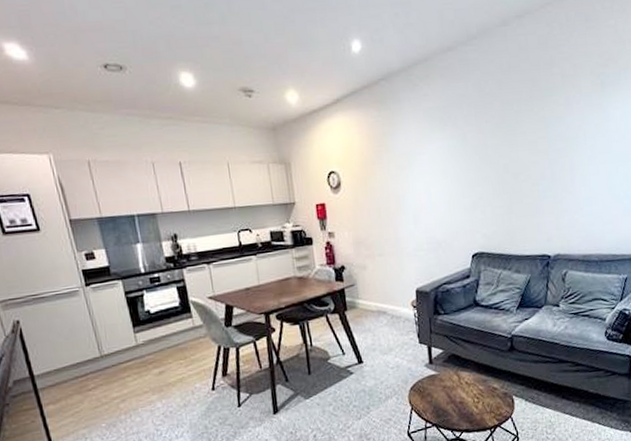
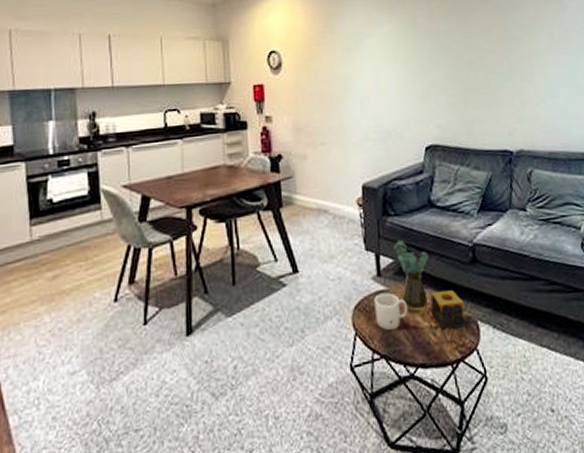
mug: none [427,376,456,406] -> present [374,292,409,331]
vase: none [442,332,473,394] -> present [392,238,429,317]
candle: none [474,373,503,404] -> present [430,290,466,330]

